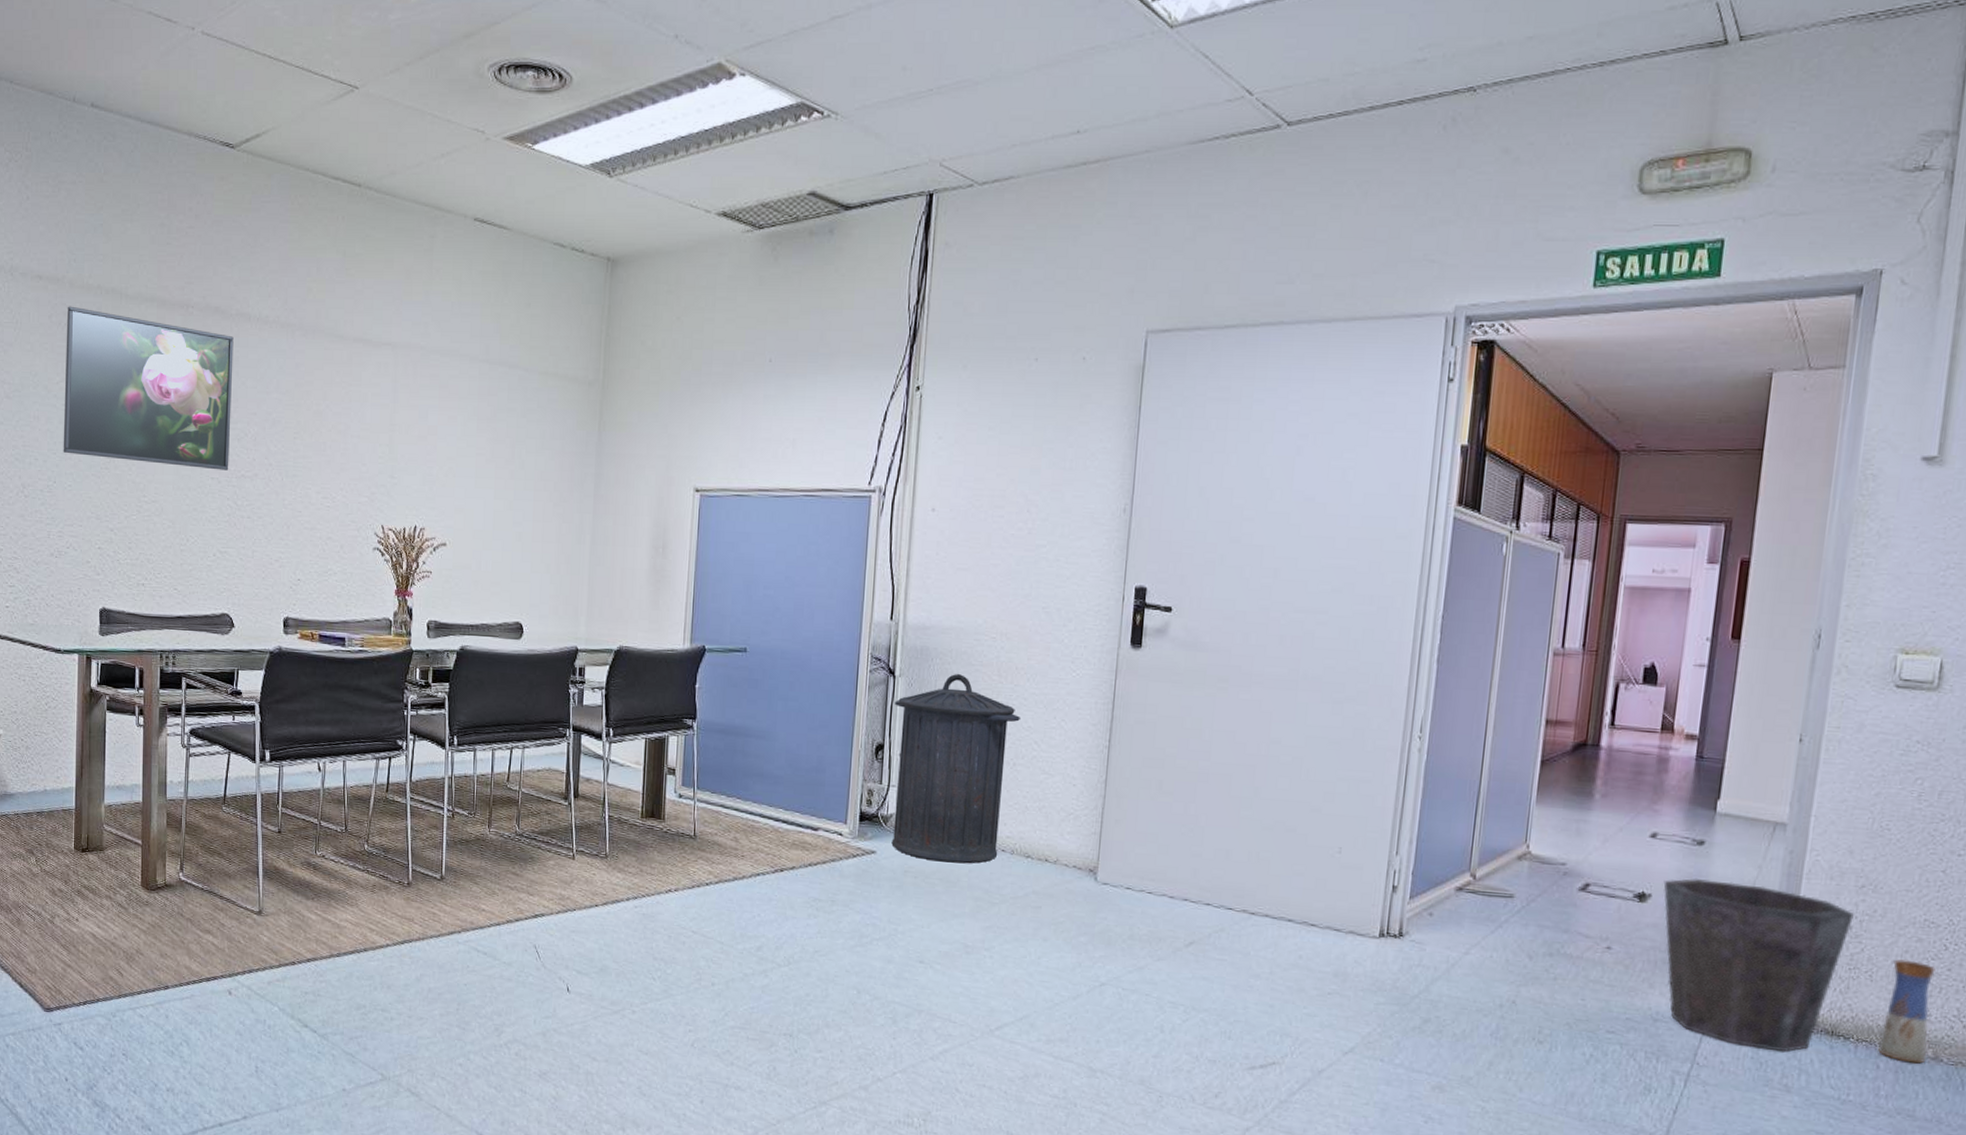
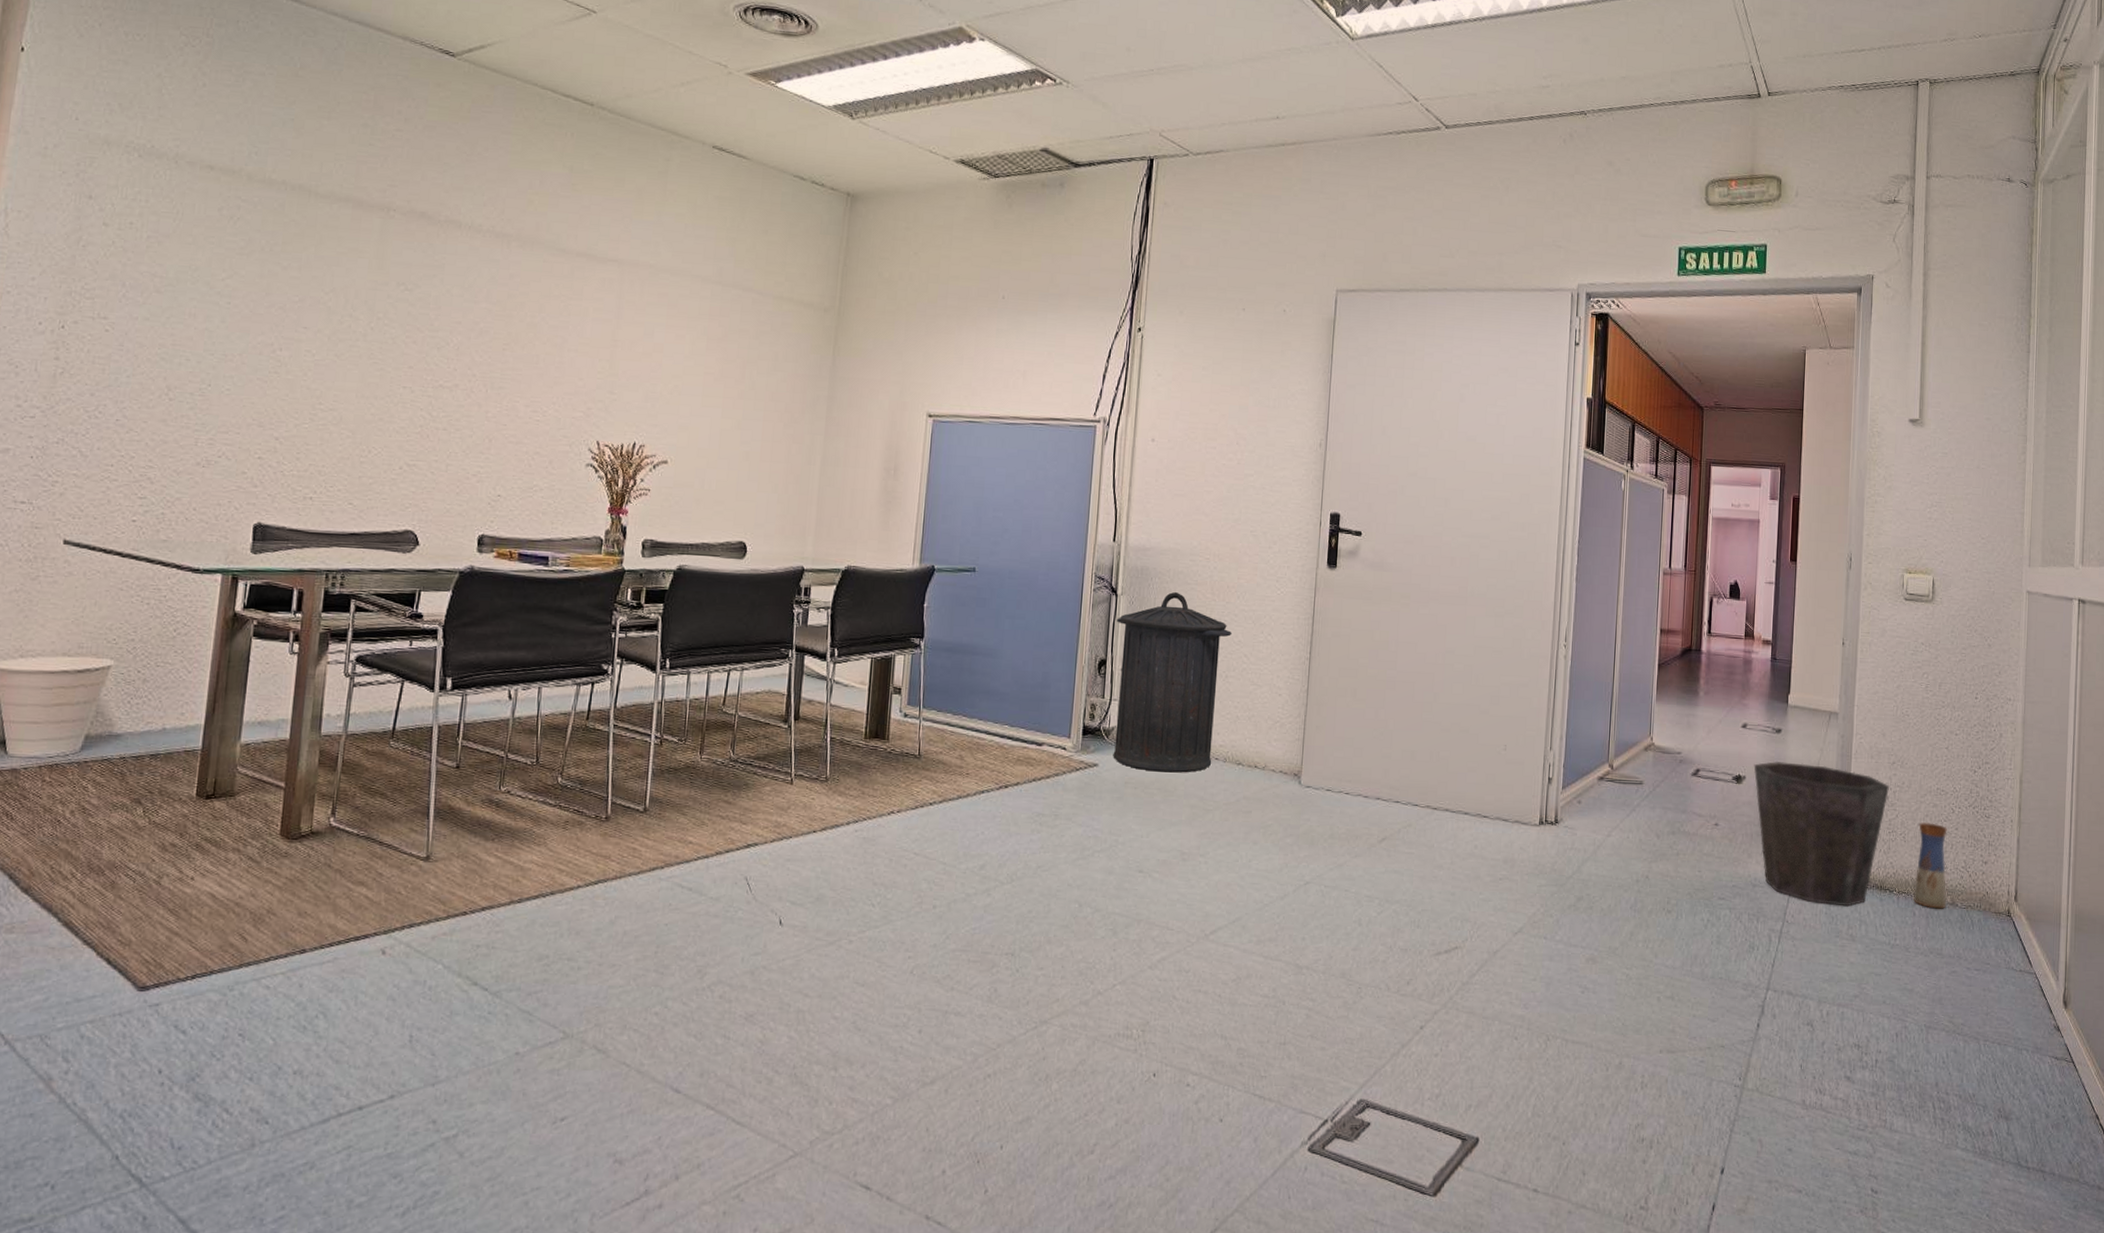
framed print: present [63,306,234,471] -> none [223,200,440,380]

